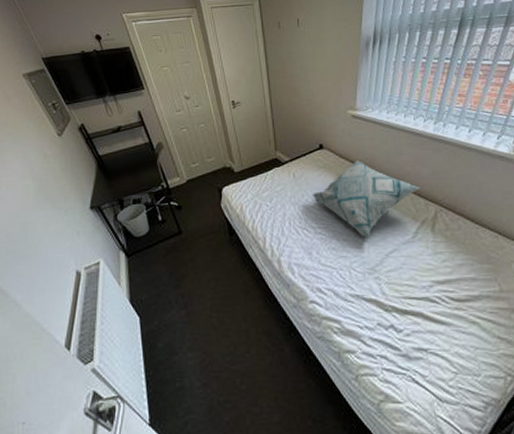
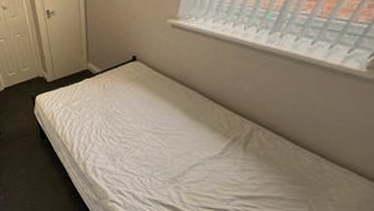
decorative pillow: present [313,159,421,239] -> none [121,73,239,152]

